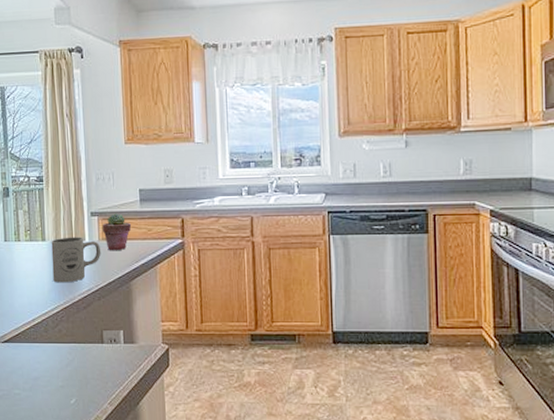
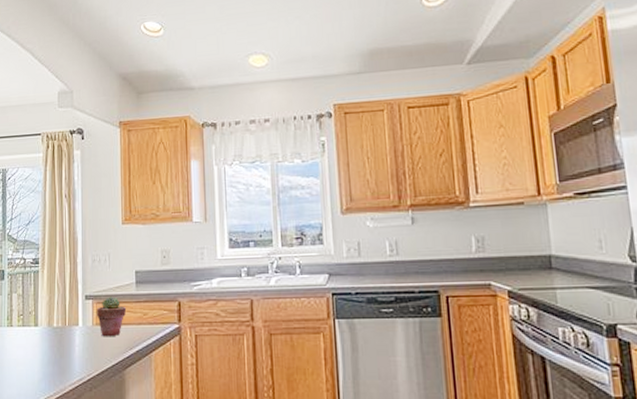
mug: present [51,237,101,283] -> none [44,321,95,372]

